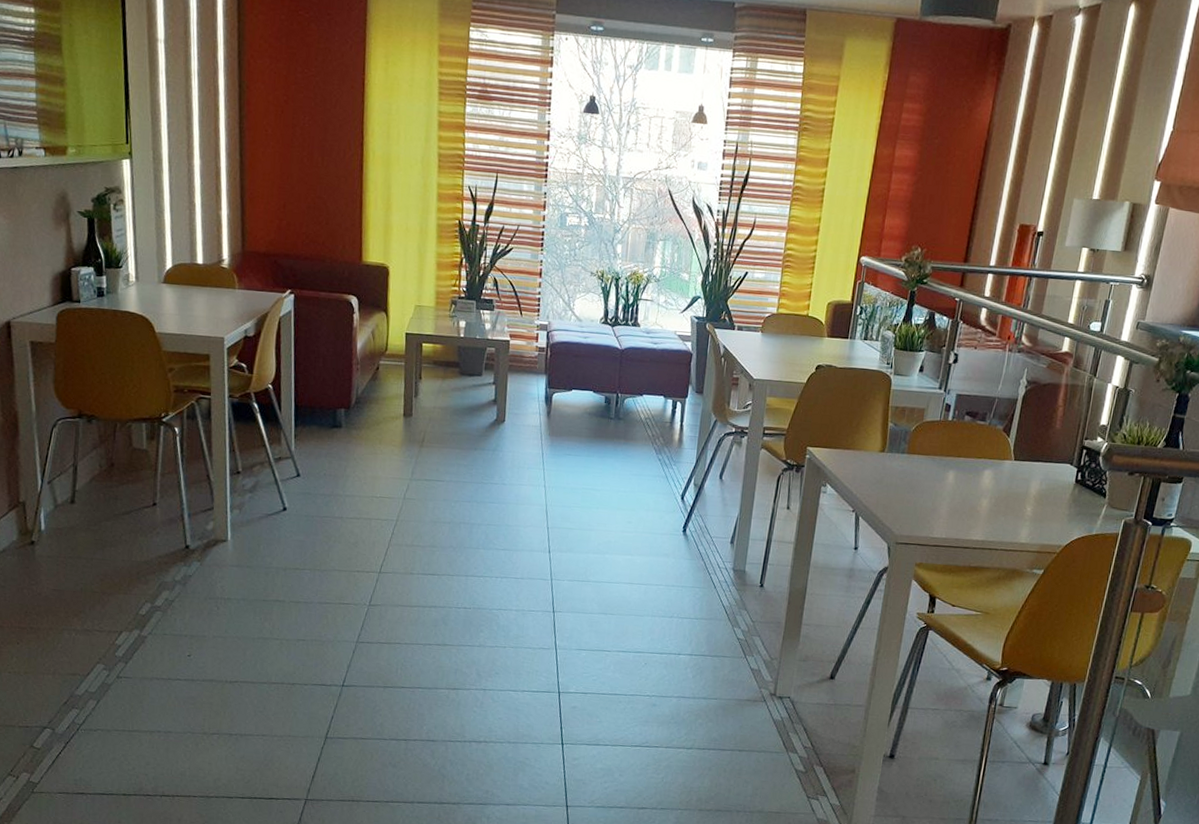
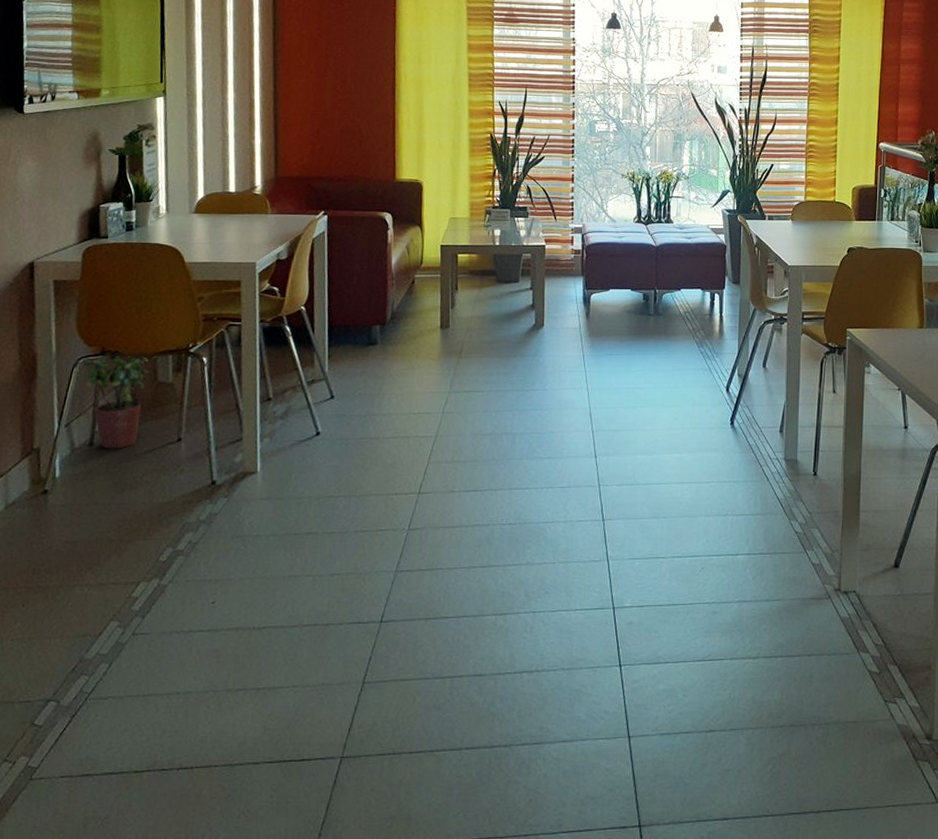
potted plant: none [62,418,126,508] -> present [84,356,150,449]

